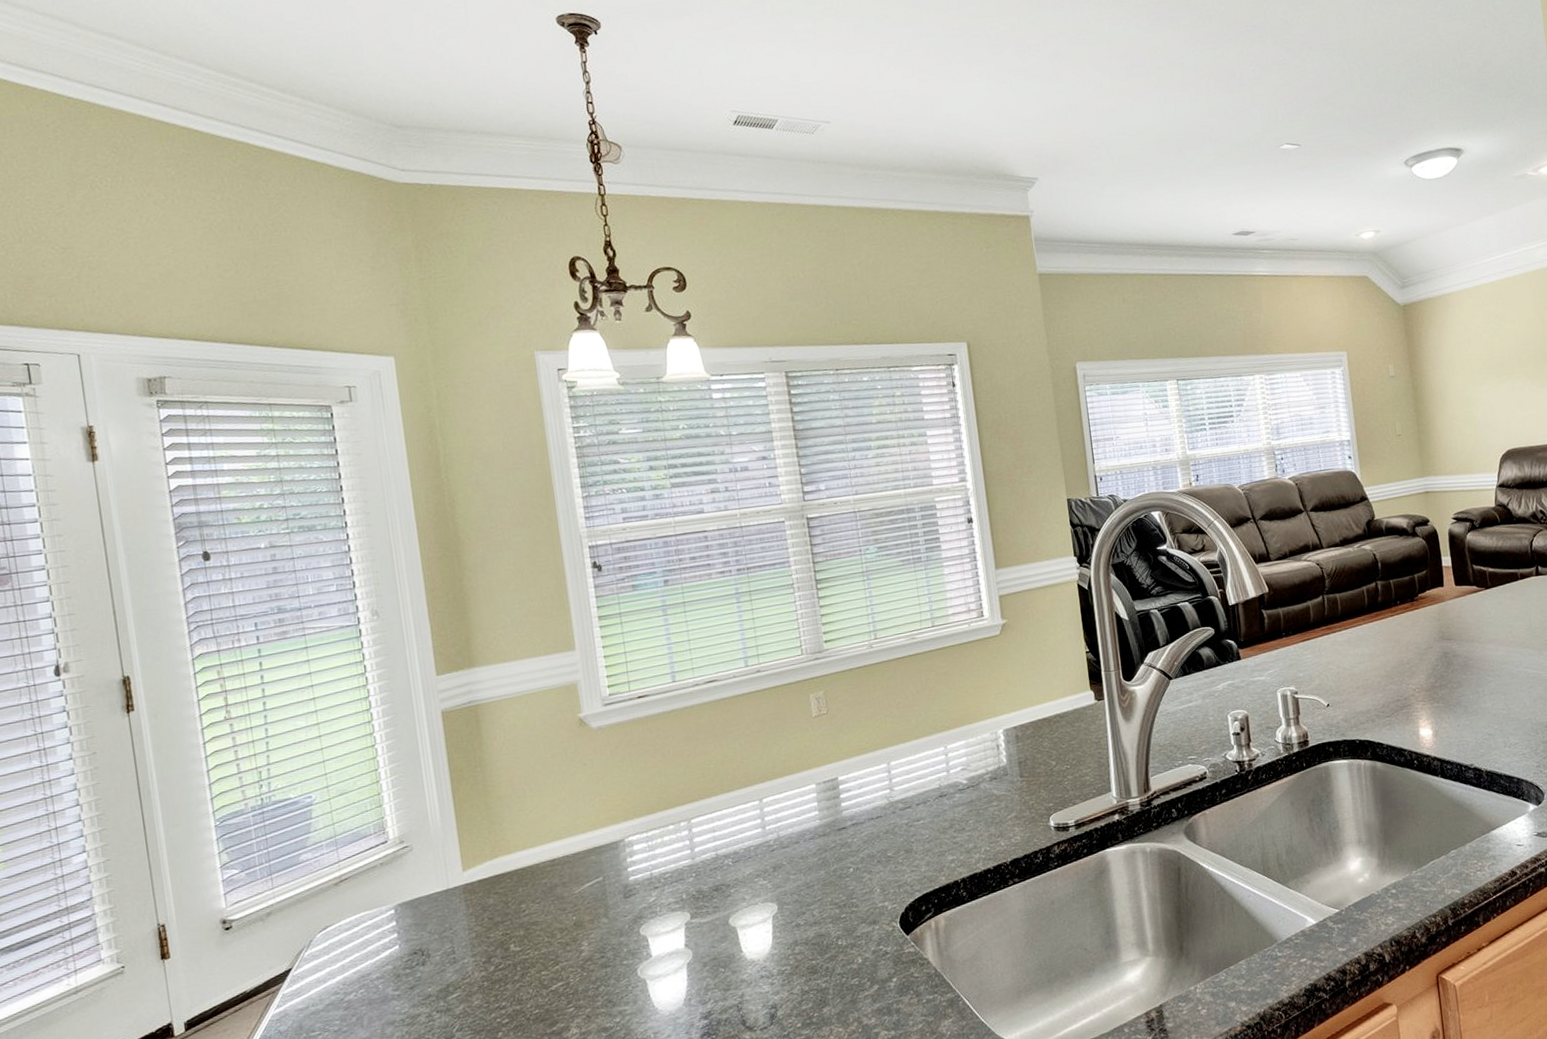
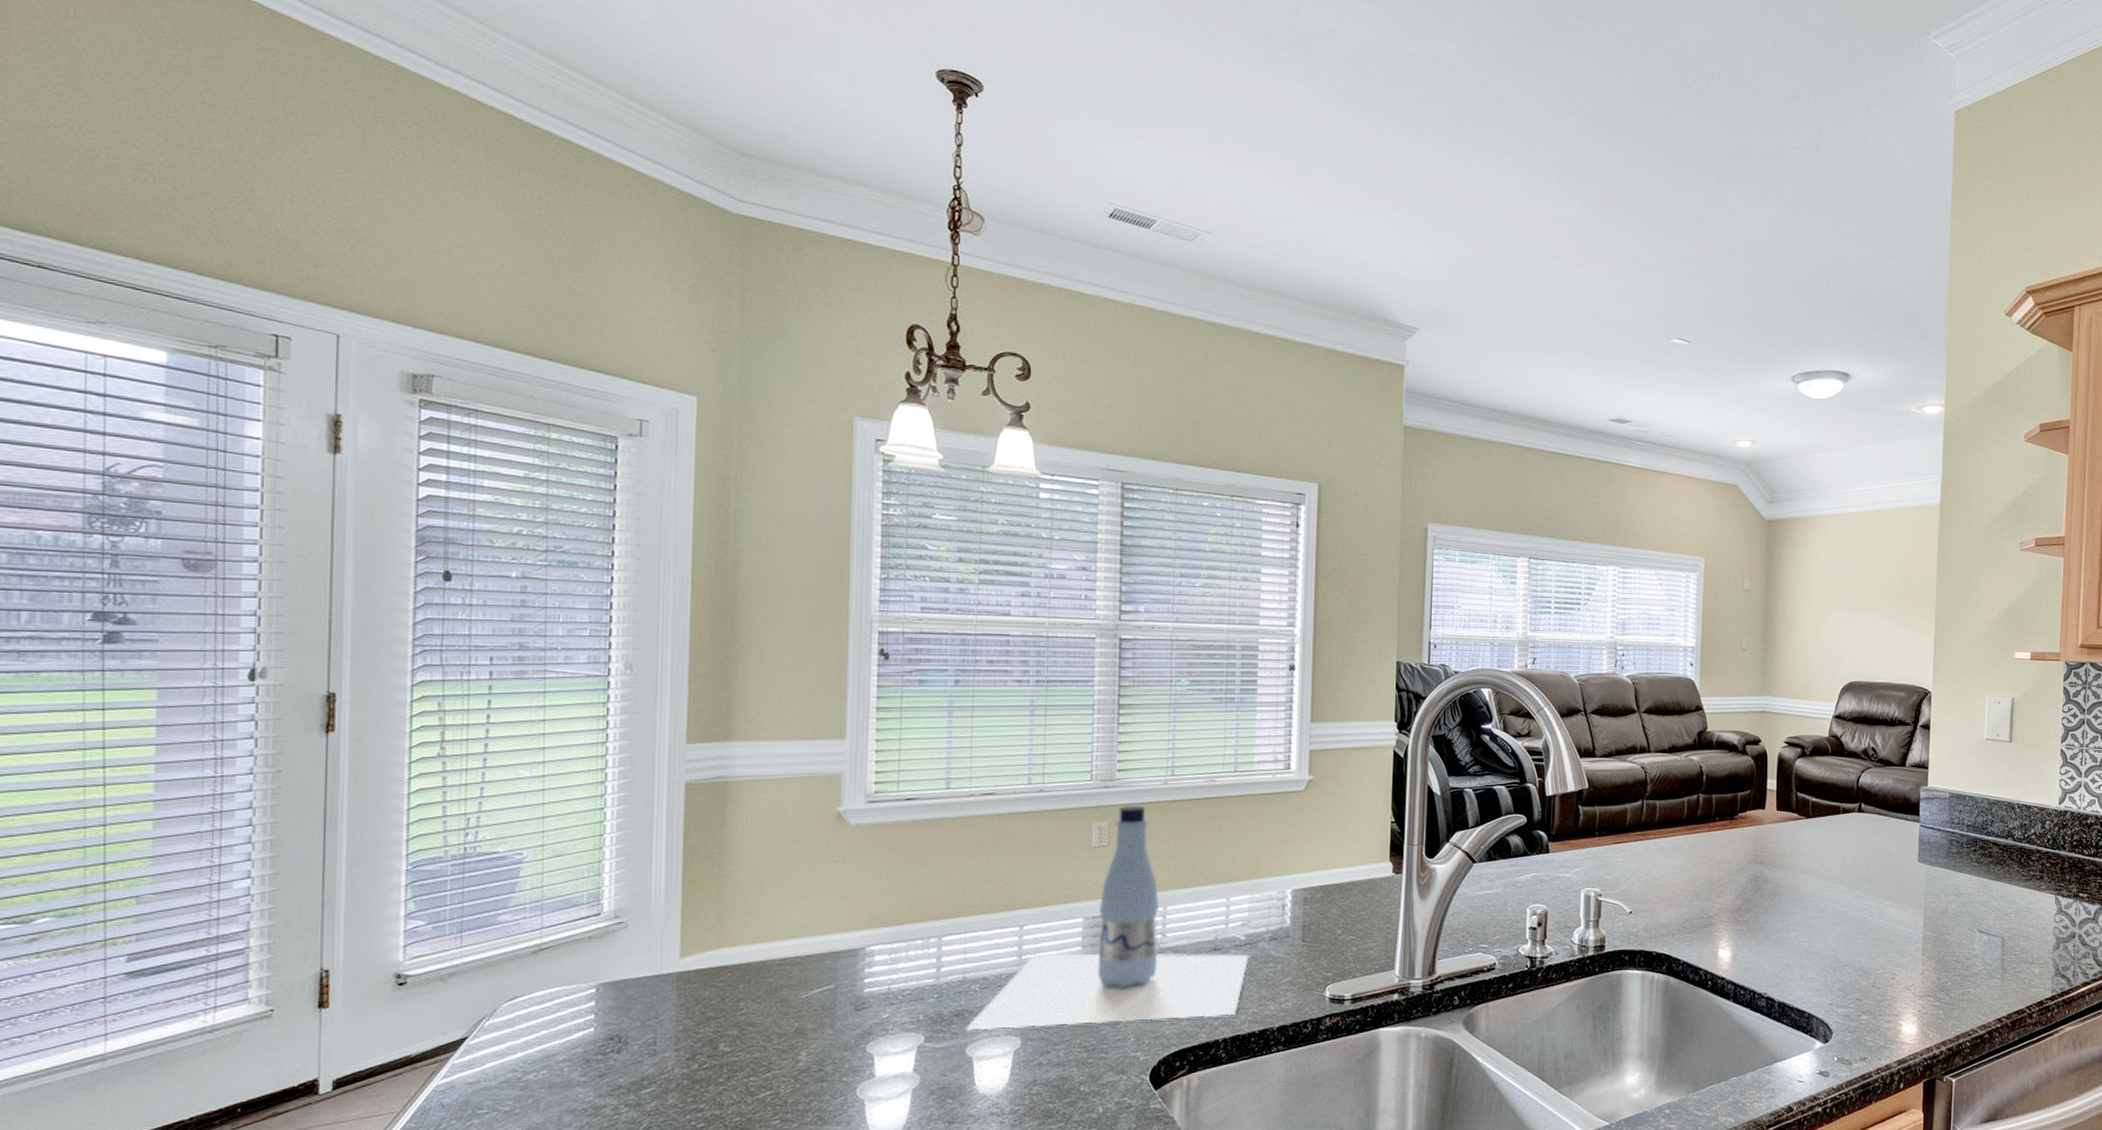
bottle: none [725,671,974,903] -> present [965,805,1249,1031]

